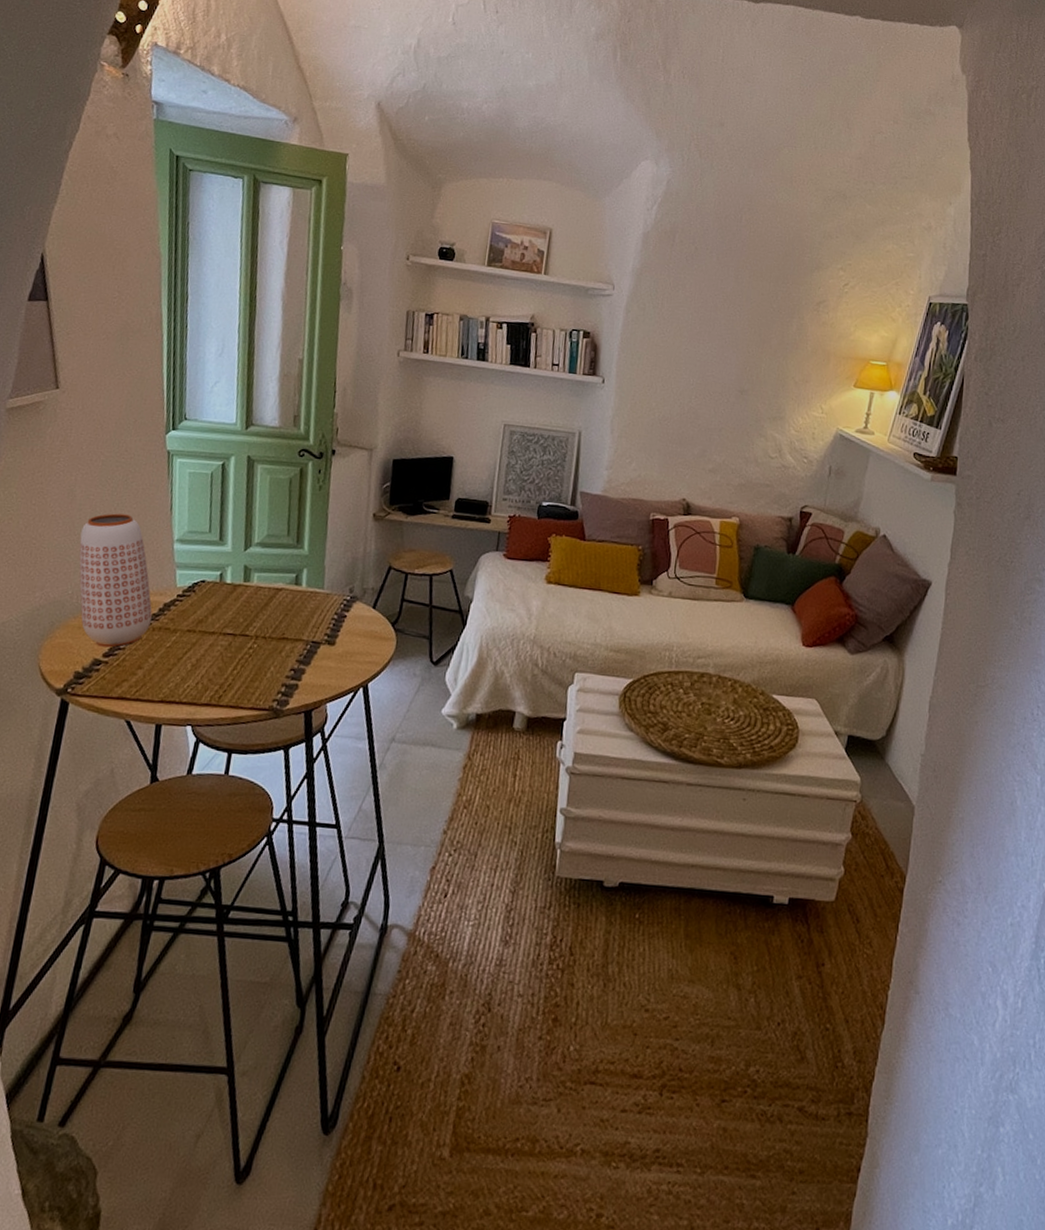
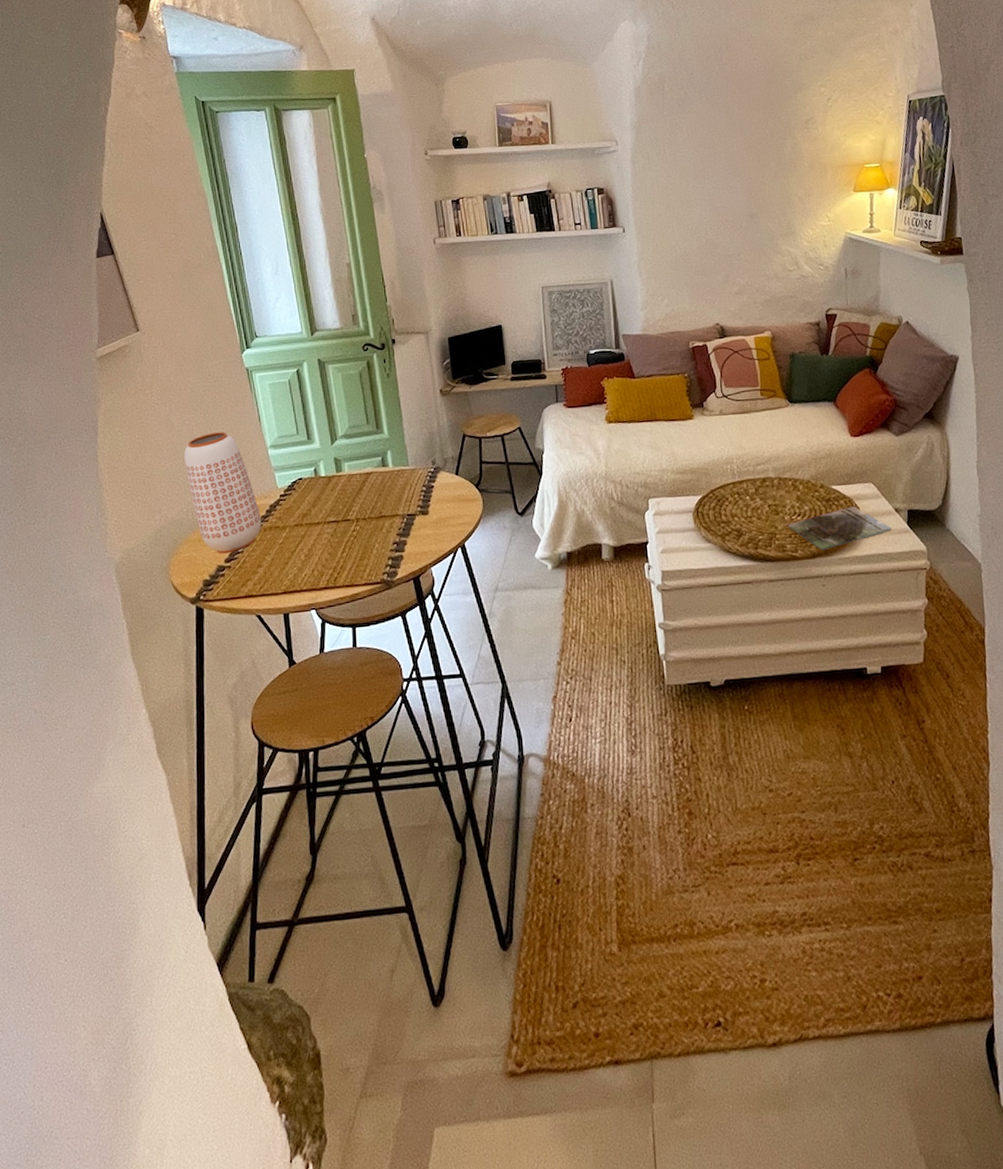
magazine: none [717,719,828,763] -> present [786,505,892,551]

